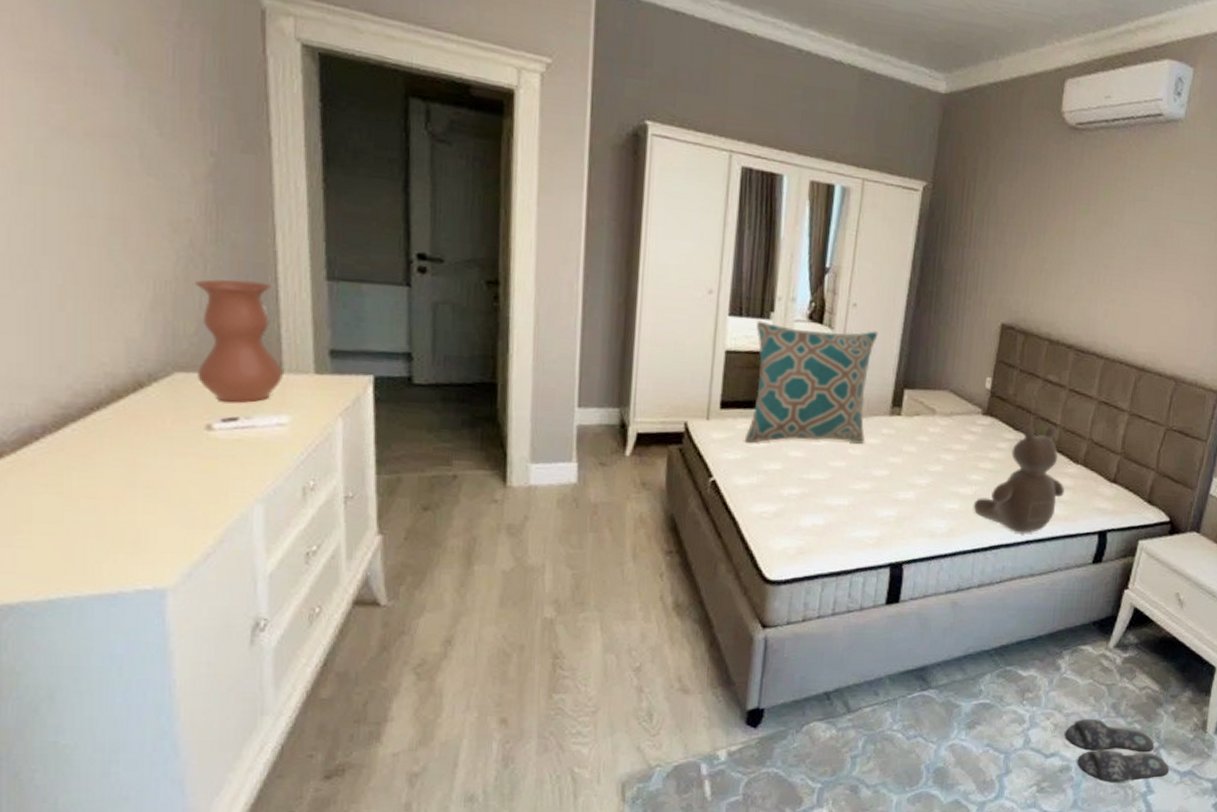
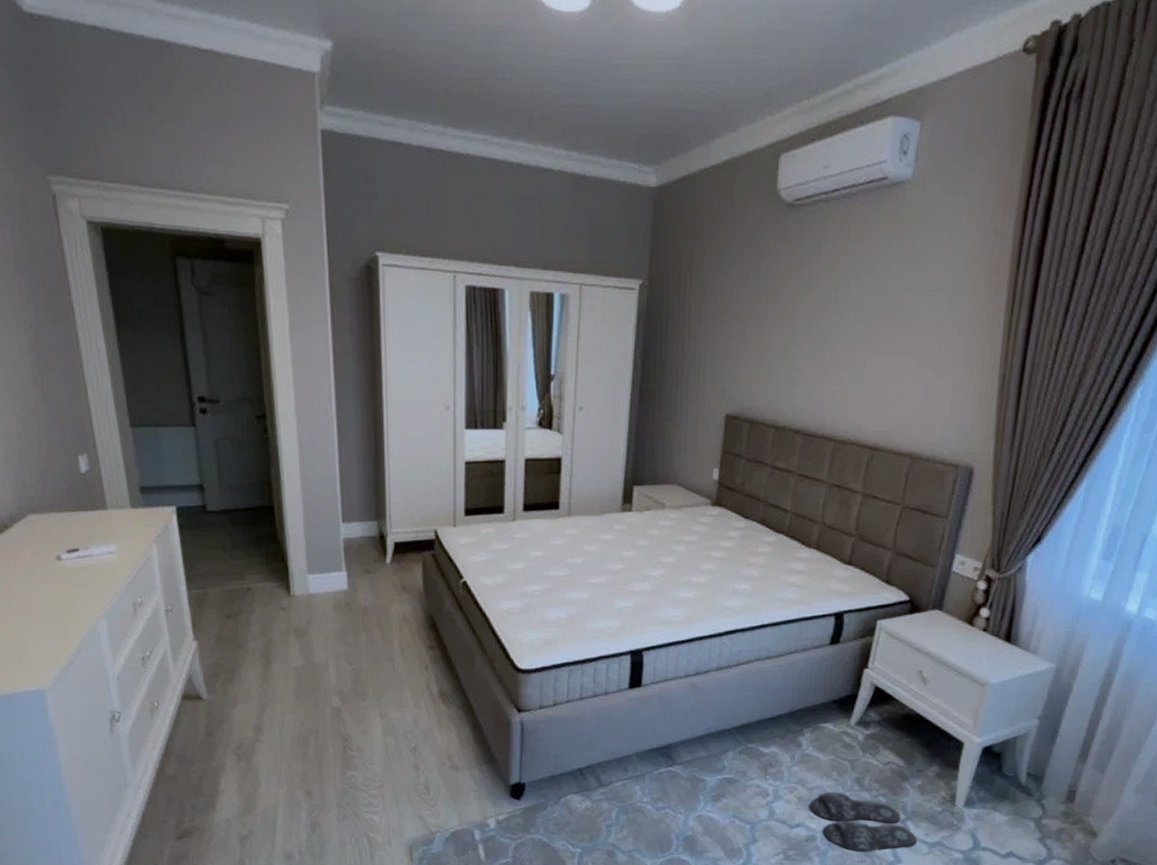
vase: present [193,279,283,404] -> none [32,433,108,537]
pillow: present [746,320,879,444] -> none [490,431,605,545]
teddy bear: present [973,425,1064,533] -> none [707,511,798,618]

